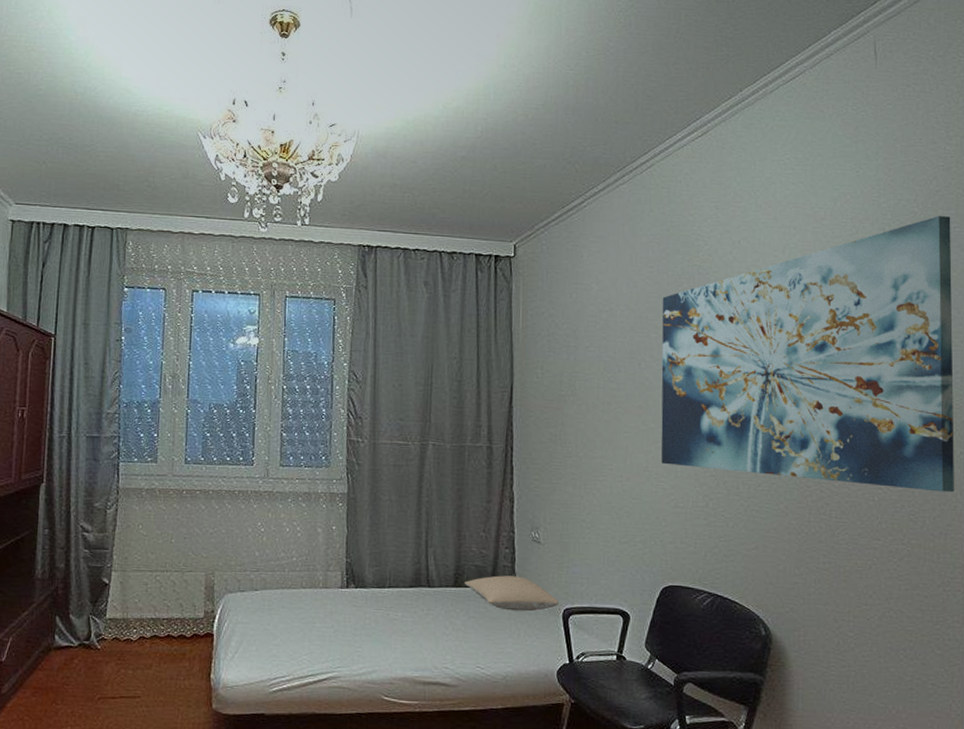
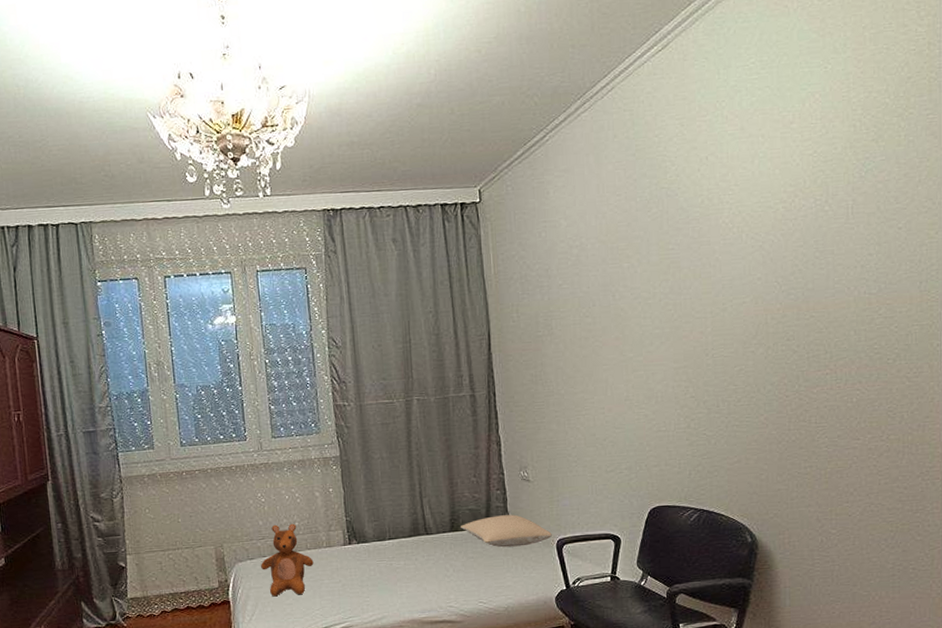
teddy bear: none [251,557,307,635] -> present [261,523,314,597]
wall art: present [661,216,954,493] -> none [632,103,931,392]

